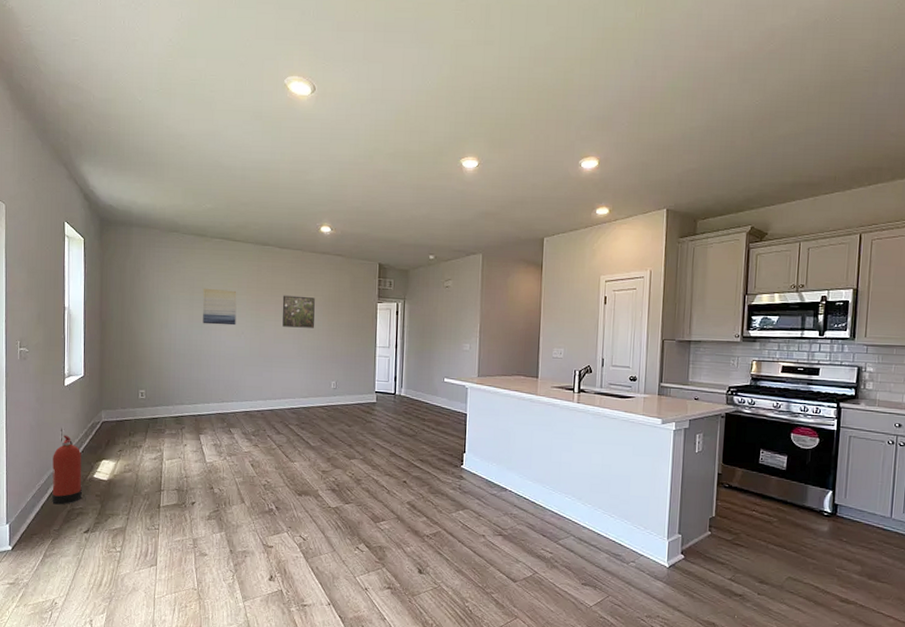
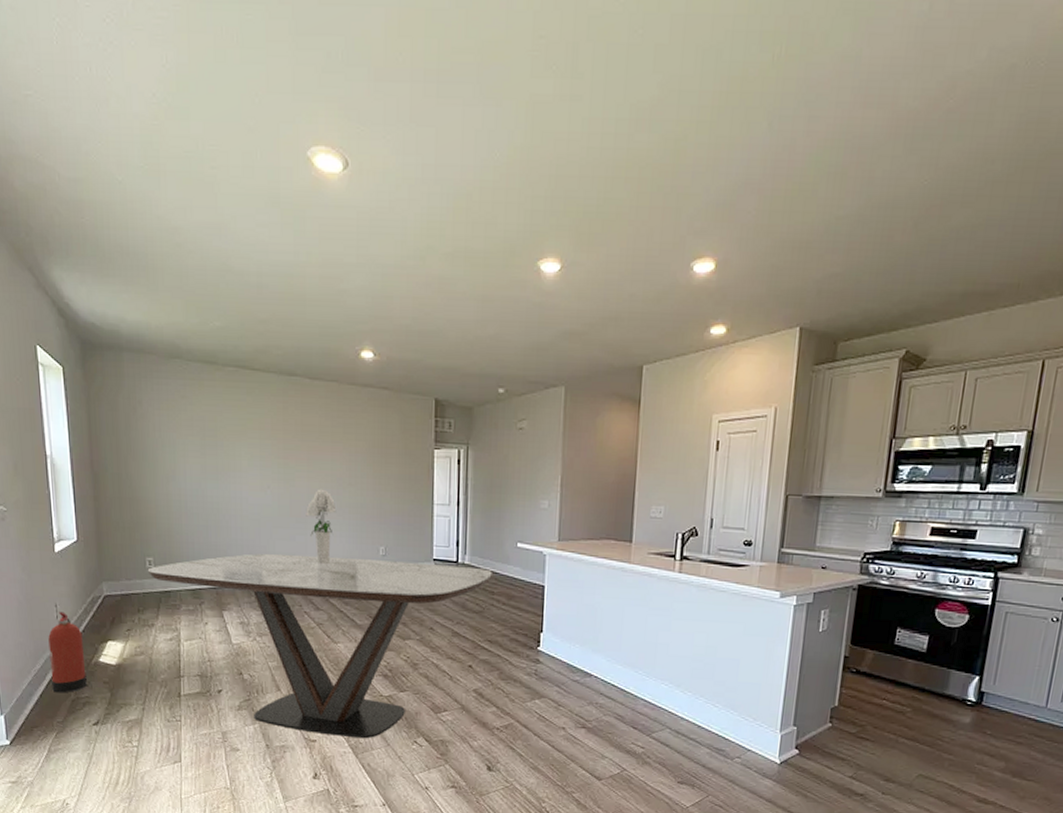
dining table: none [139,387,424,545] -> present [147,553,492,739]
wall art: present [202,288,237,326] -> none [216,430,260,478]
bouquet: none [272,334,297,396] -> present [306,489,337,565]
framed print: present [282,295,315,328] -> none [316,439,358,481]

